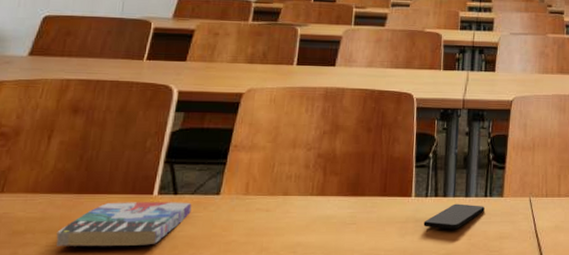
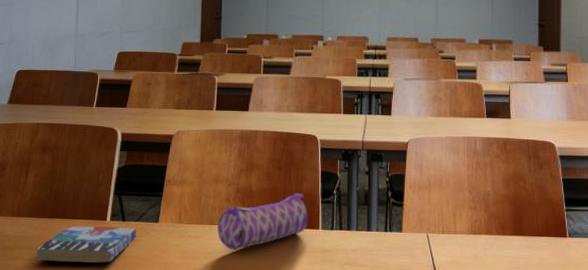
pencil case: none [292,157,400,224] -> present [217,193,309,251]
smartphone: present [423,203,485,230] -> none [330,237,385,260]

